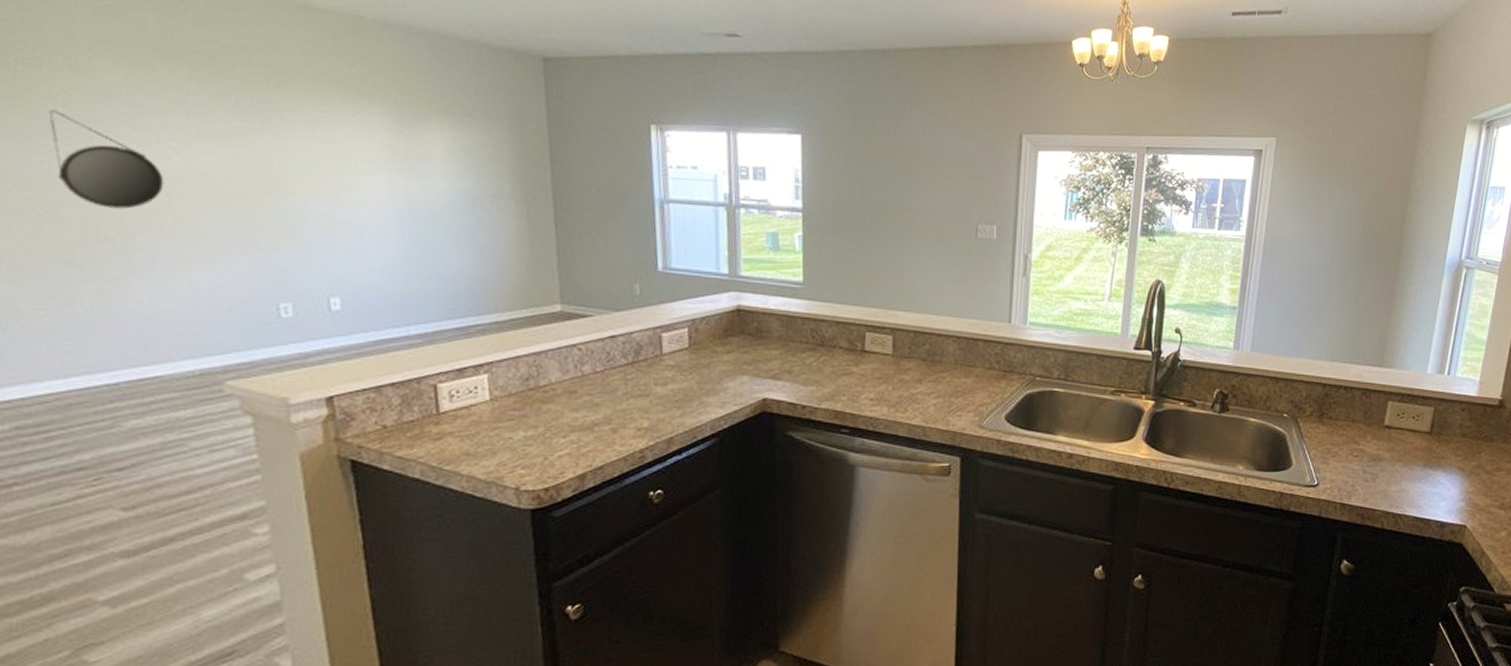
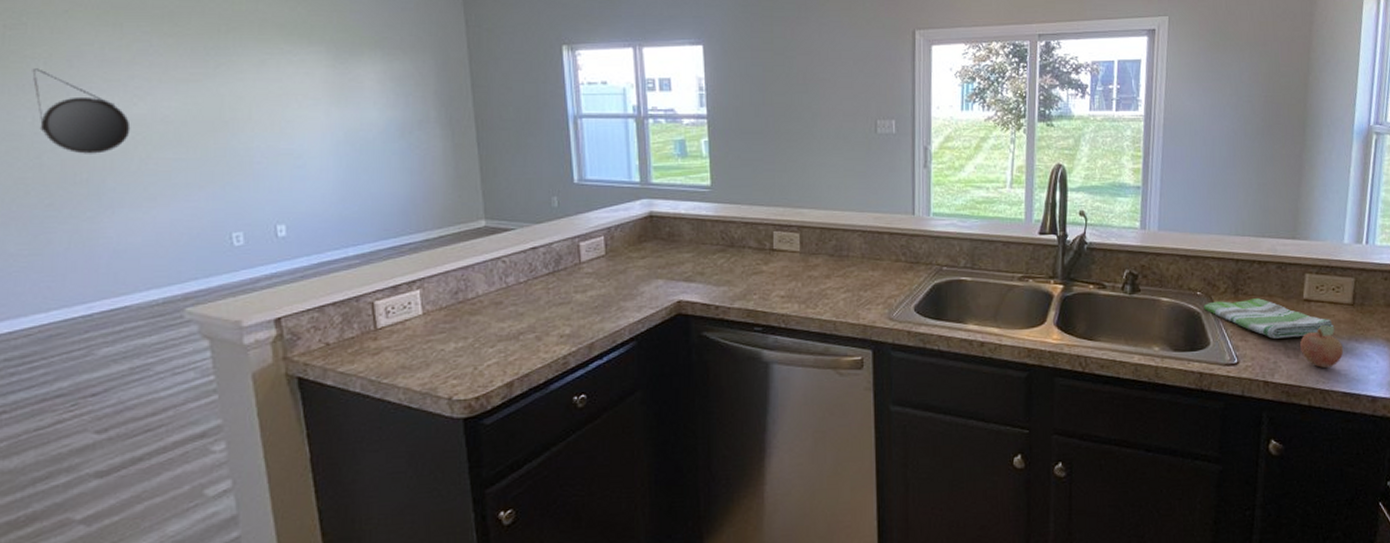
dish towel: none [1289,423,1412,463] -> present [1203,298,1335,339]
fruit: none [1378,452,1419,493] -> present [1300,325,1344,368]

